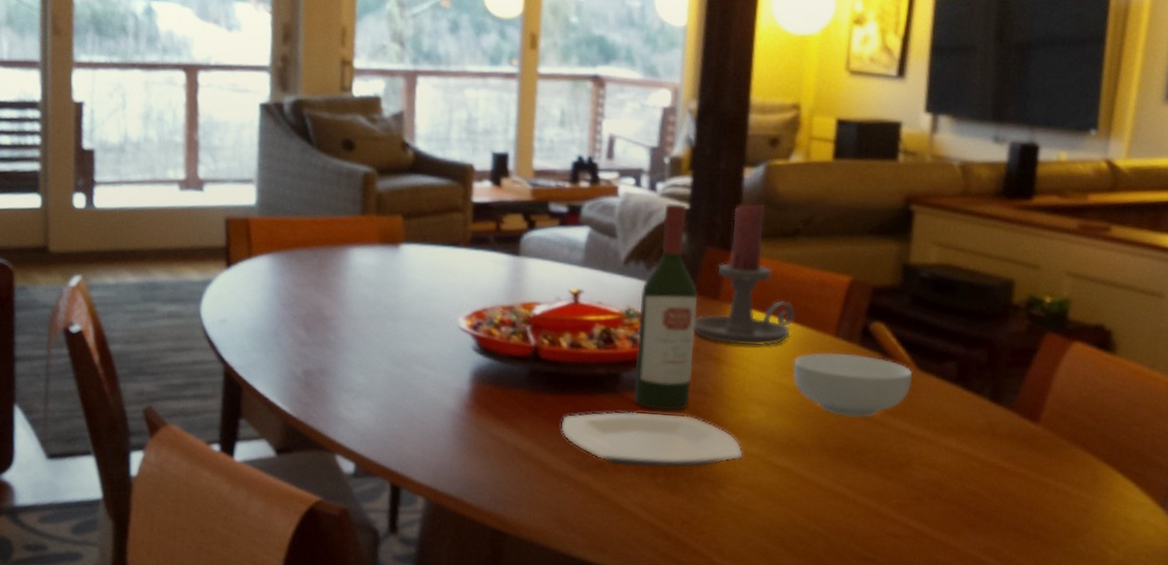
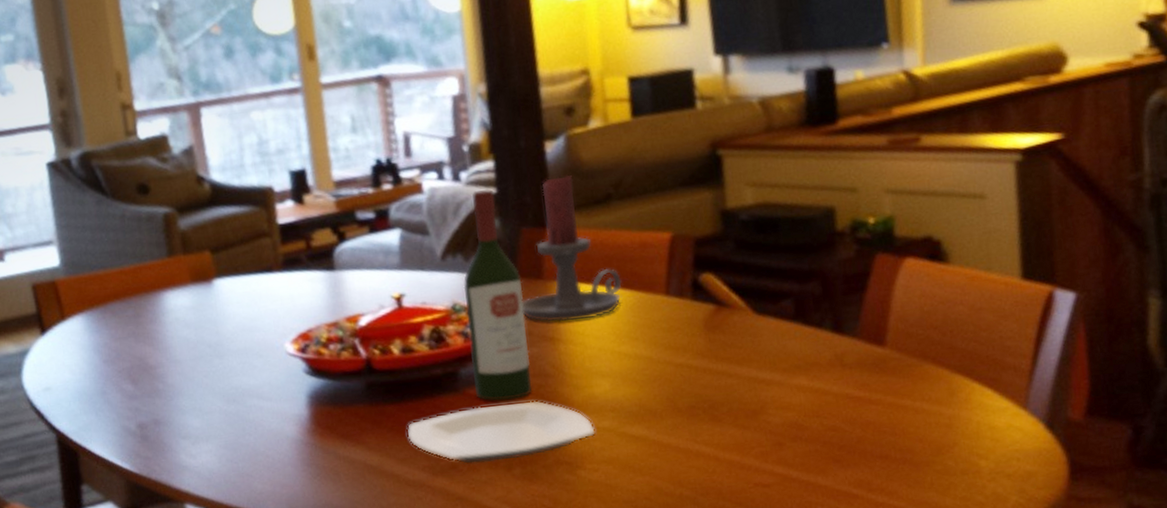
cereal bowl: present [792,352,912,418] -> none [630,308,751,374]

